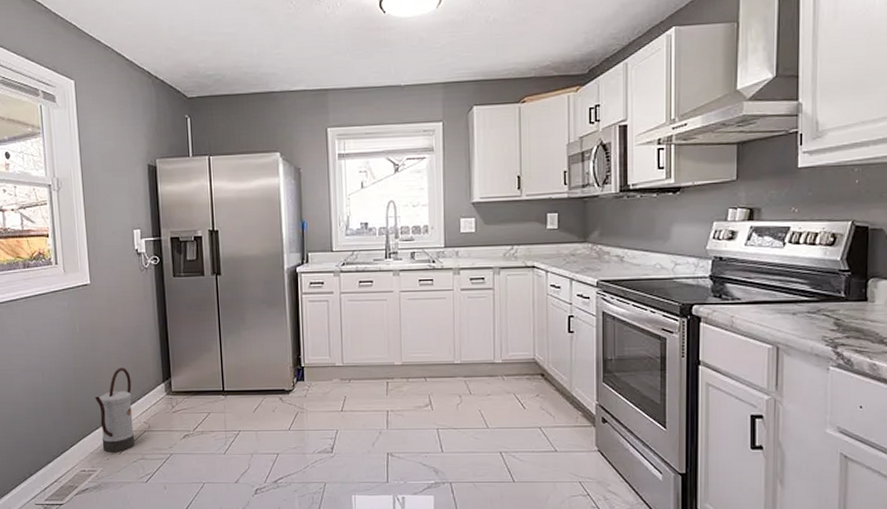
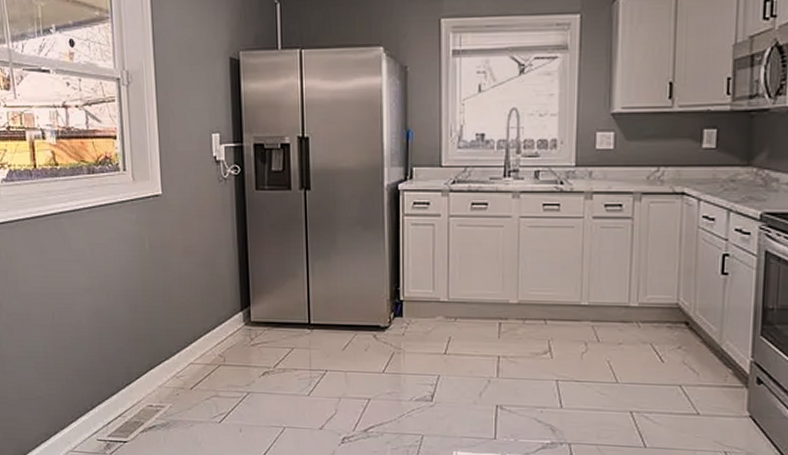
watering can: present [95,367,135,452] -> none [165,292,208,387]

